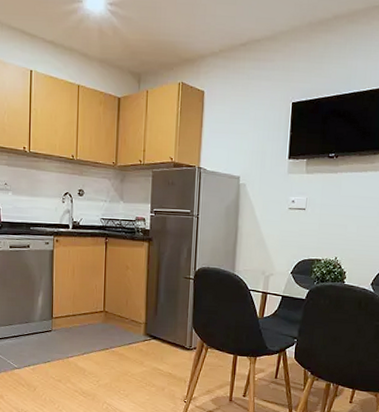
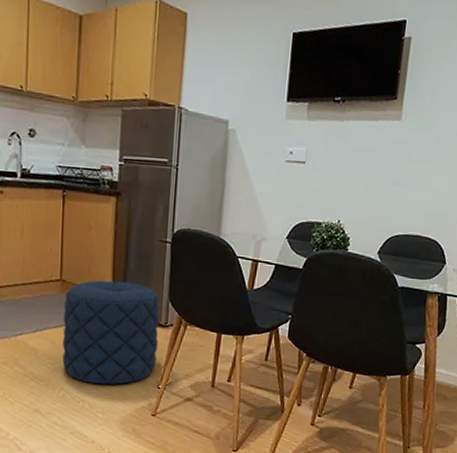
pouf: none [105,311,185,399] -> present [62,280,160,385]

